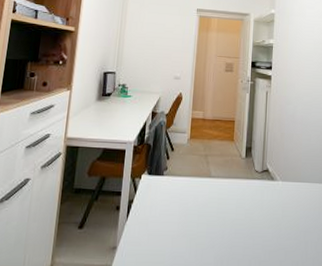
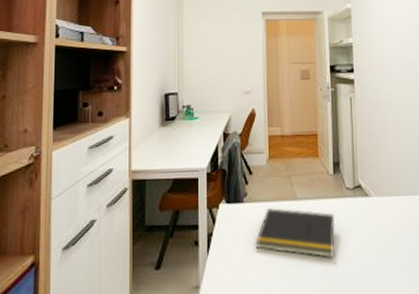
notepad: none [170,183,242,232] -> present [255,208,335,258]

